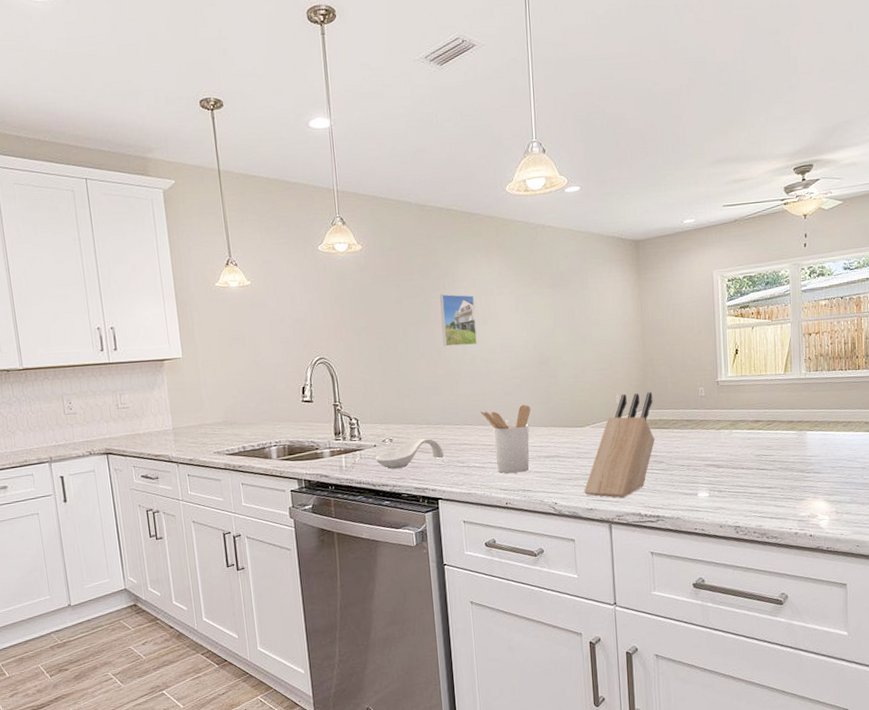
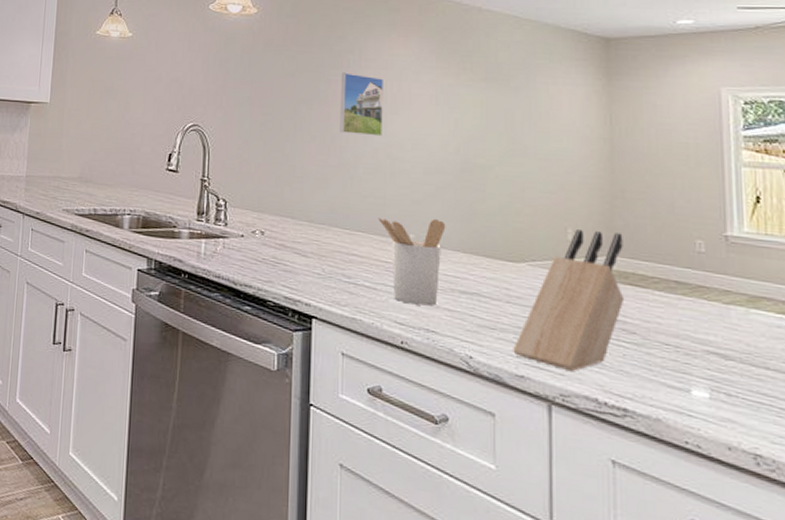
spoon rest: present [376,438,445,469] -> none [241,237,326,270]

